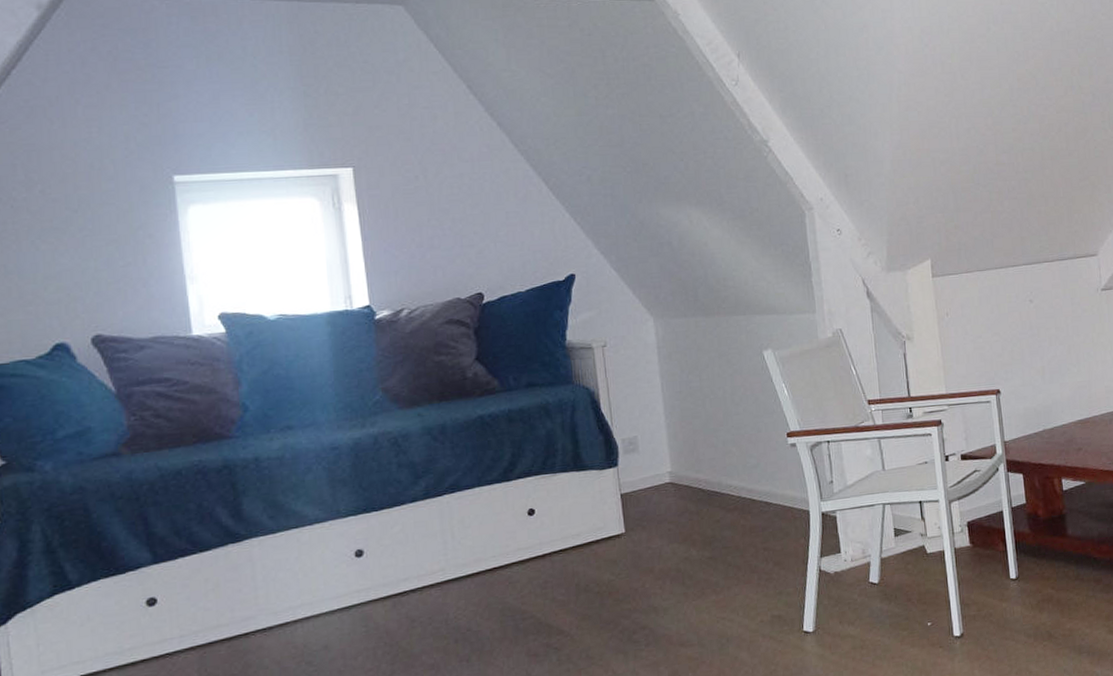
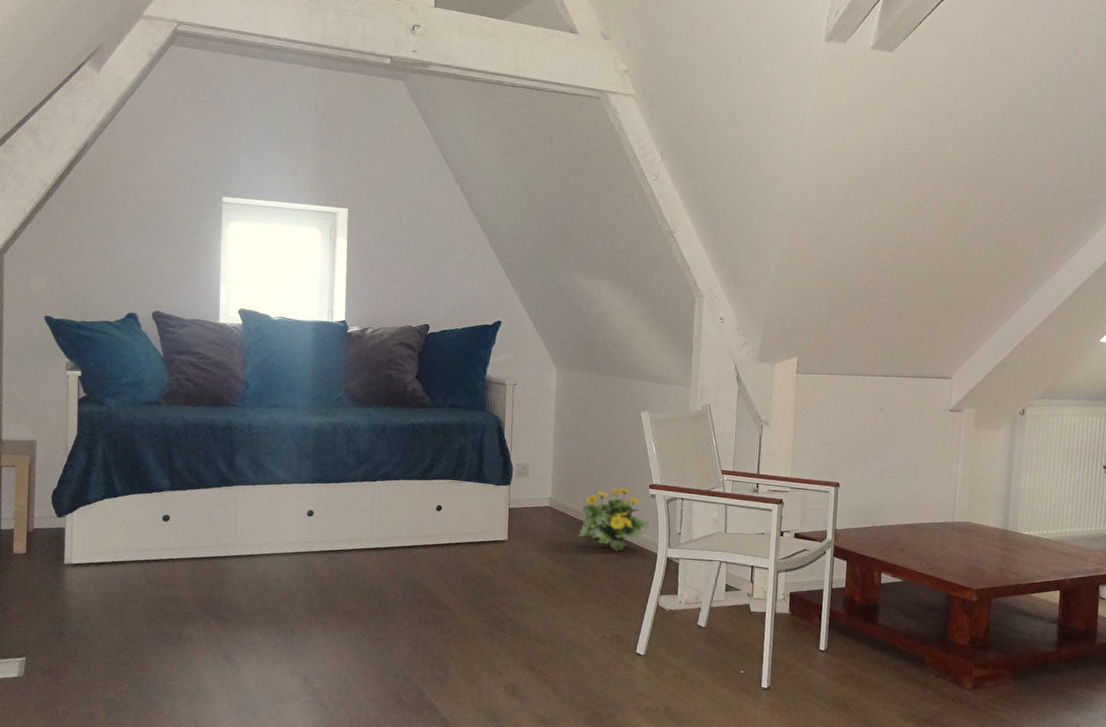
flowering plant: none [710,442,795,519] -> present [578,487,650,552]

